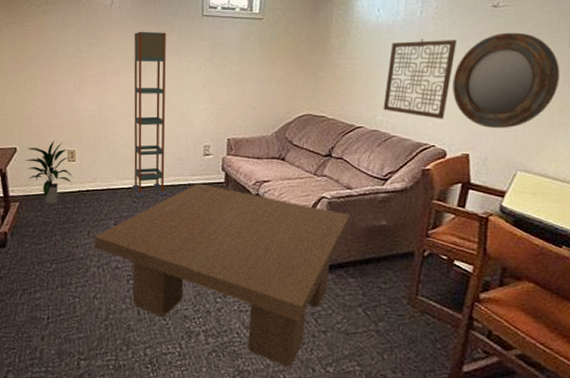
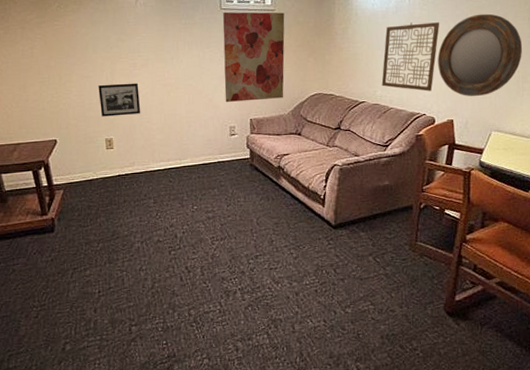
indoor plant: present [25,141,73,203] -> none [66,131,112,189]
picture frame: none [64,91,108,127] -> present [98,83,141,117]
coffee table: present [94,183,350,368] -> none [136,160,359,313]
shelving unit: present [132,31,167,197] -> none [160,25,199,177]
wall art: none [201,19,274,118] -> present [222,11,285,102]

